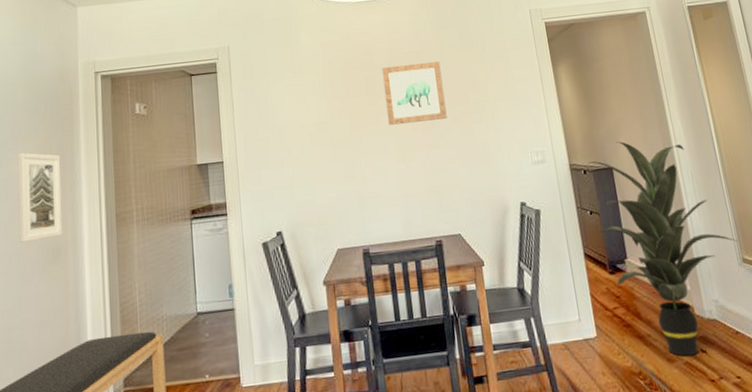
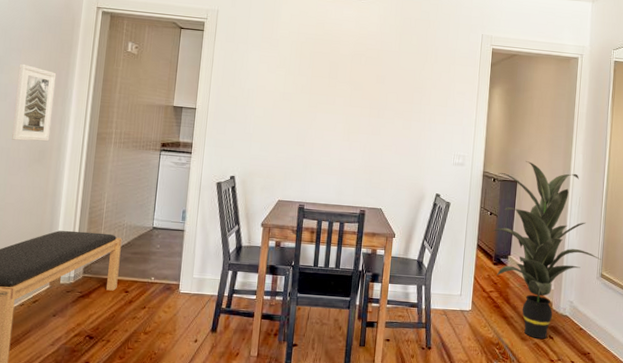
wall art: present [381,61,447,125] -> none [341,58,396,112]

